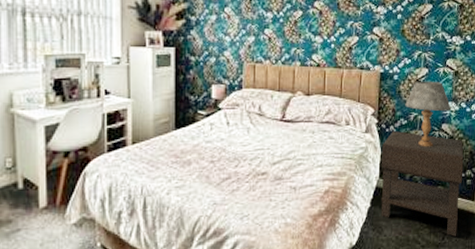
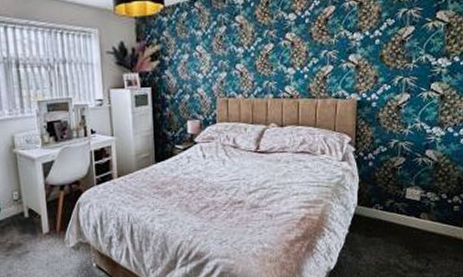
nightstand: present [381,131,464,237] -> none [359,158,451,262]
table lamp: present [405,81,452,147] -> none [384,106,437,174]

